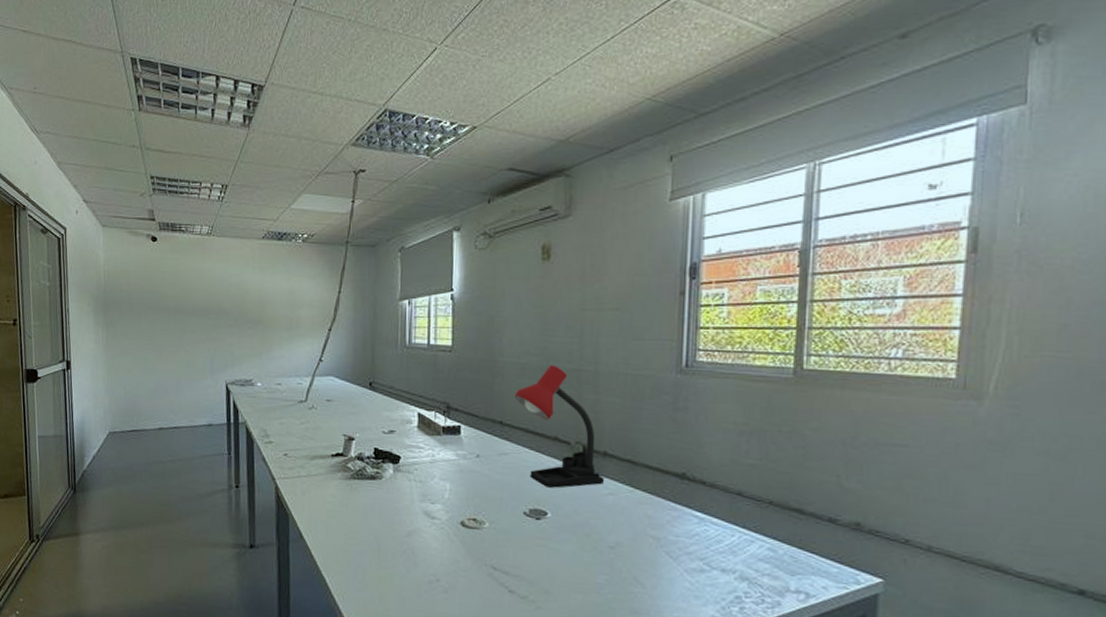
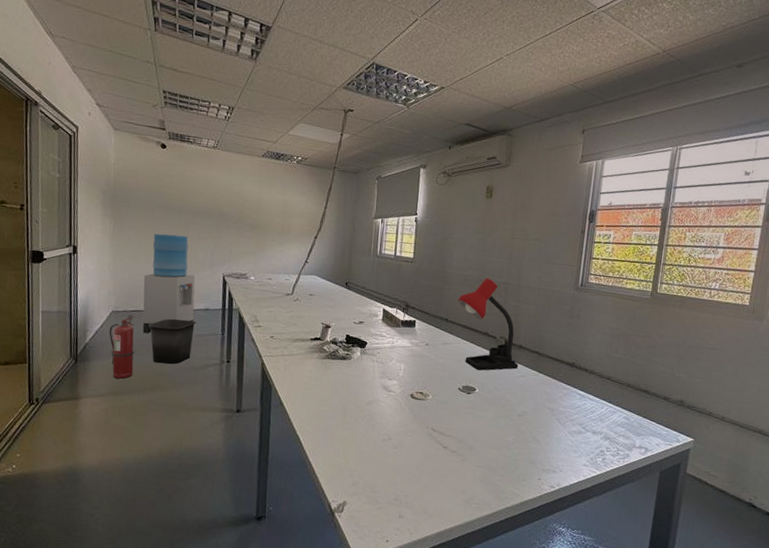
fire extinguisher: none [107,434,135,511] -> present [109,313,136,379]
water cooler: none [140,339,197,457] -> present [142,233,195,334]
waste bin: none [148,437,199,491] -> present [149,318,196,364]

